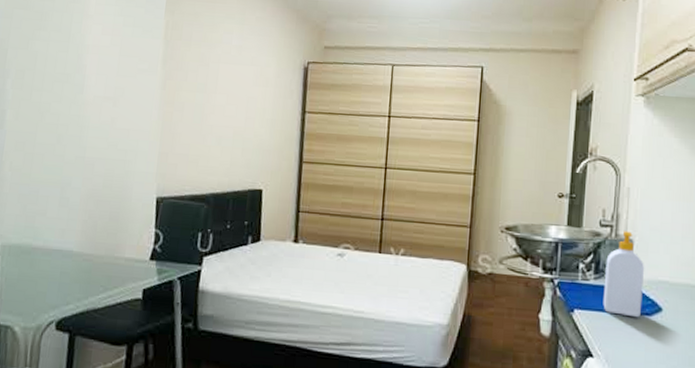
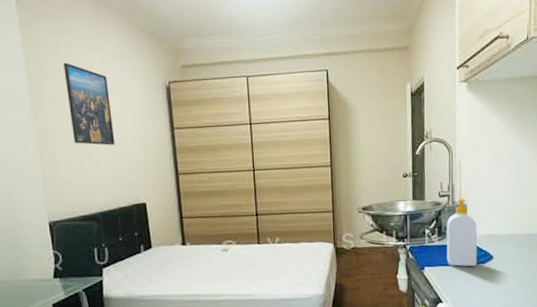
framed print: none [198,31,244,123] -> present [63,62,115,146]

